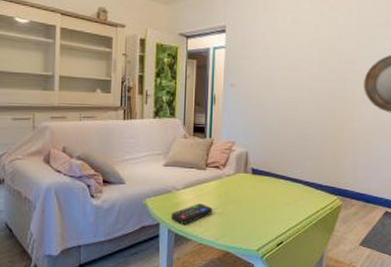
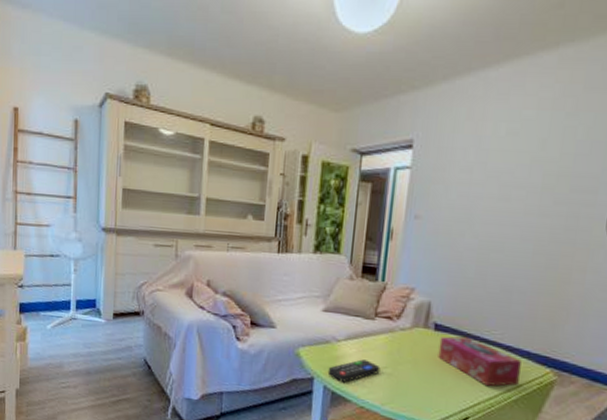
tissue box: none [256,177,317,214] -> present [438,336,522,386]

